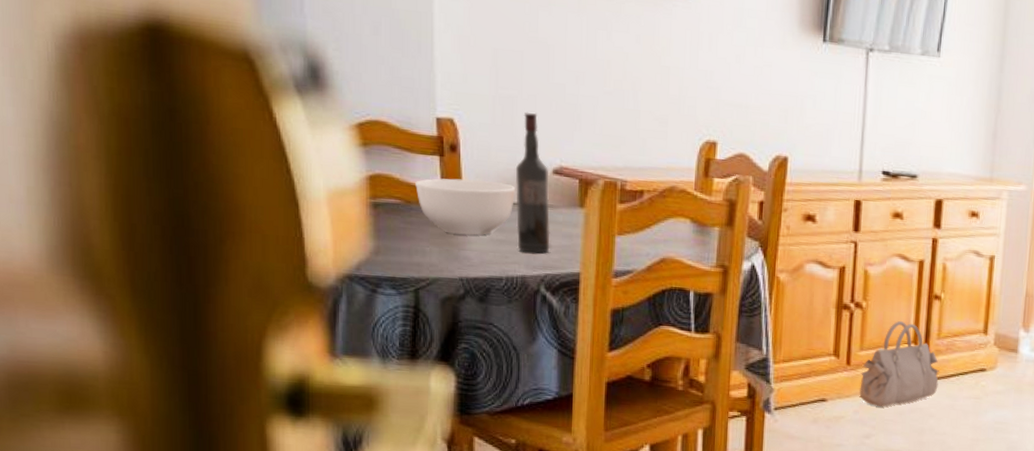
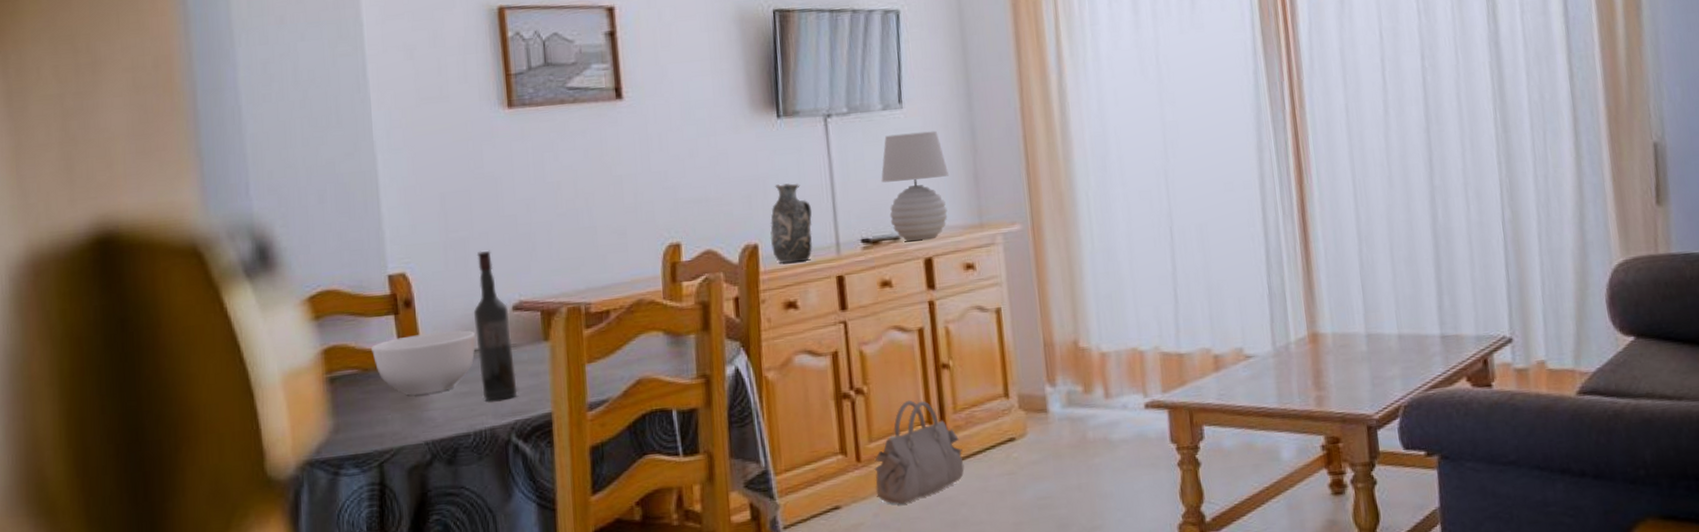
decorative vase: none [799,105,842,181] -> present [770,183,813,264]
table lamp: none [909,79,971,184] -> present [881,130,949,242]

